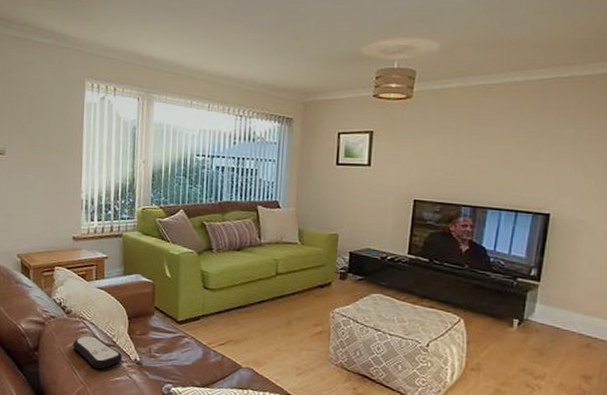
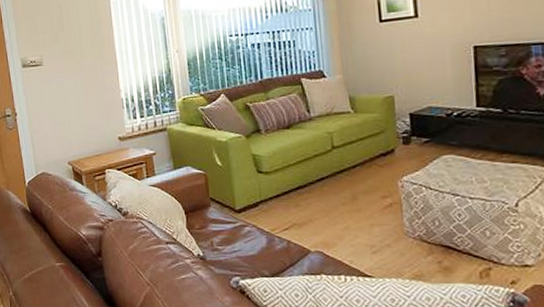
remote control: present [72,334,123,369] -> none [134,234,186,269]

